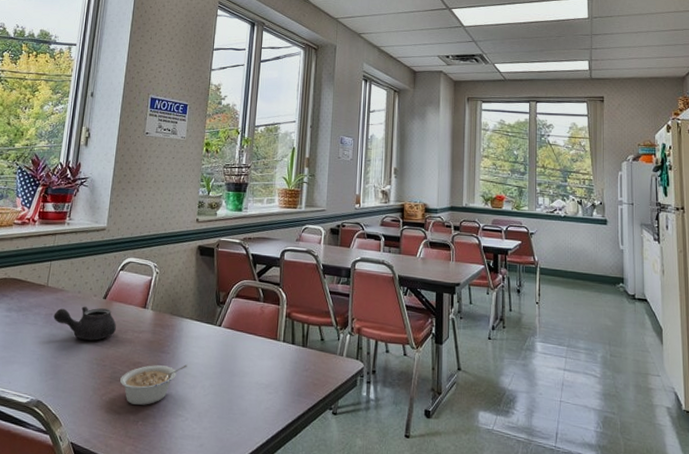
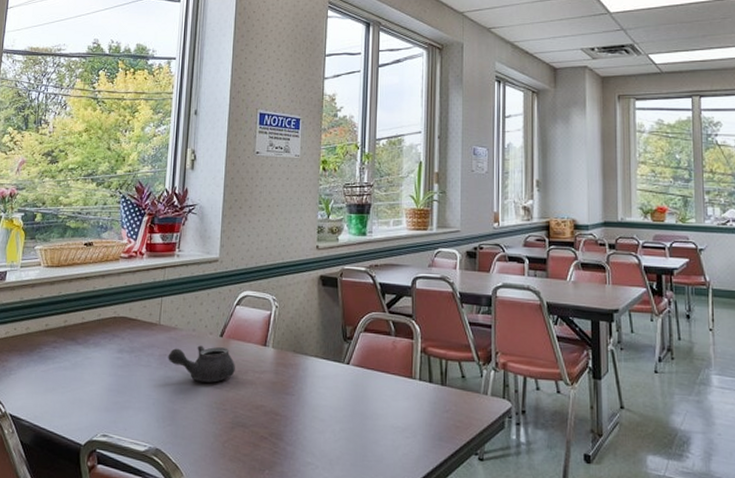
legume: present [119,365,187,406] -> none [242,407,315,453]

